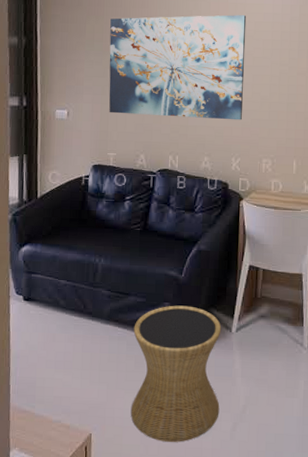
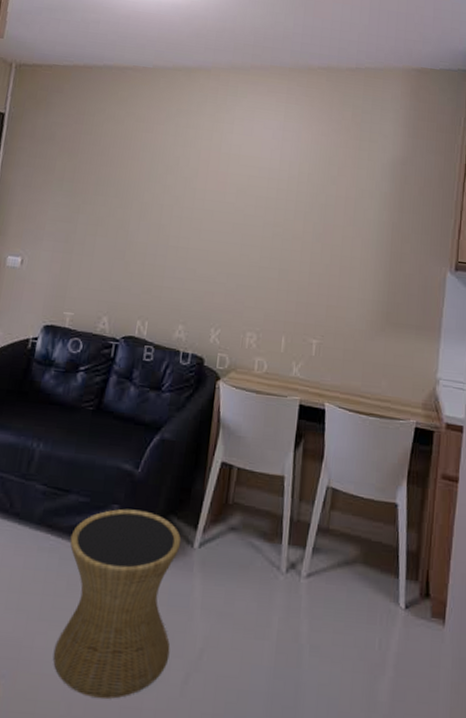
wall art: present [109,15,247,120] -> none [71,157,240,285]

